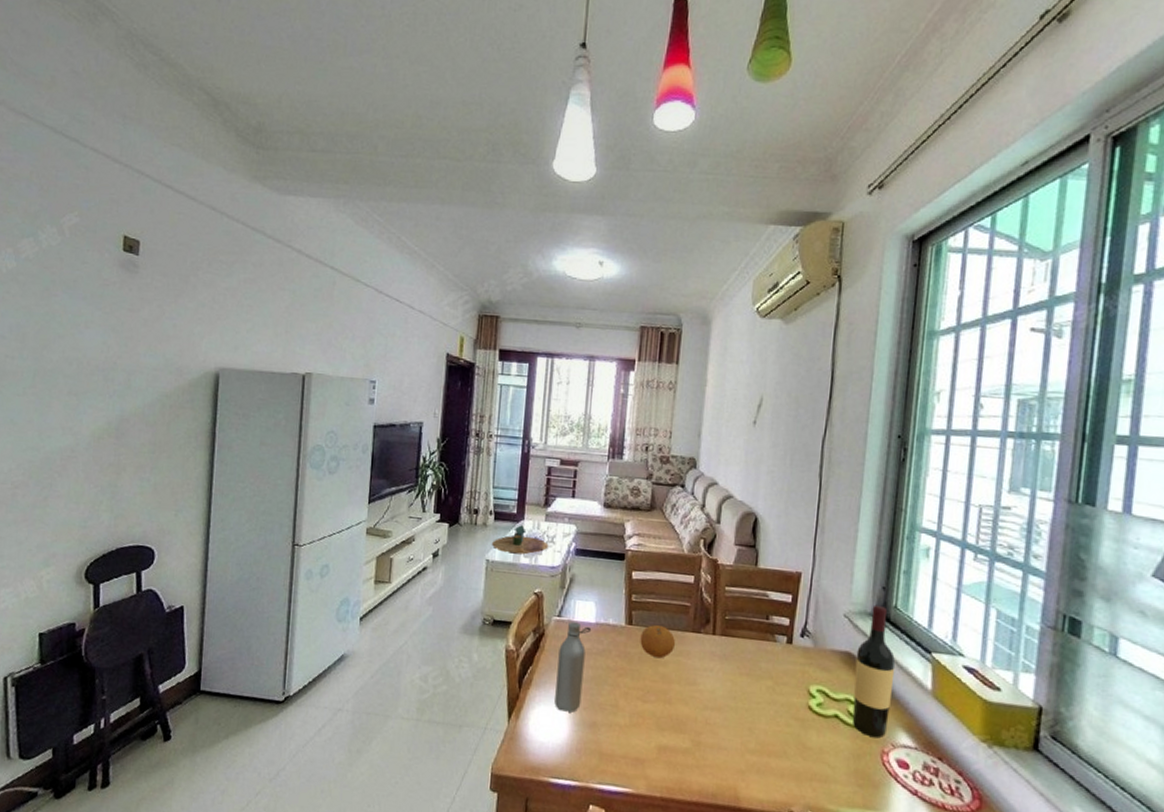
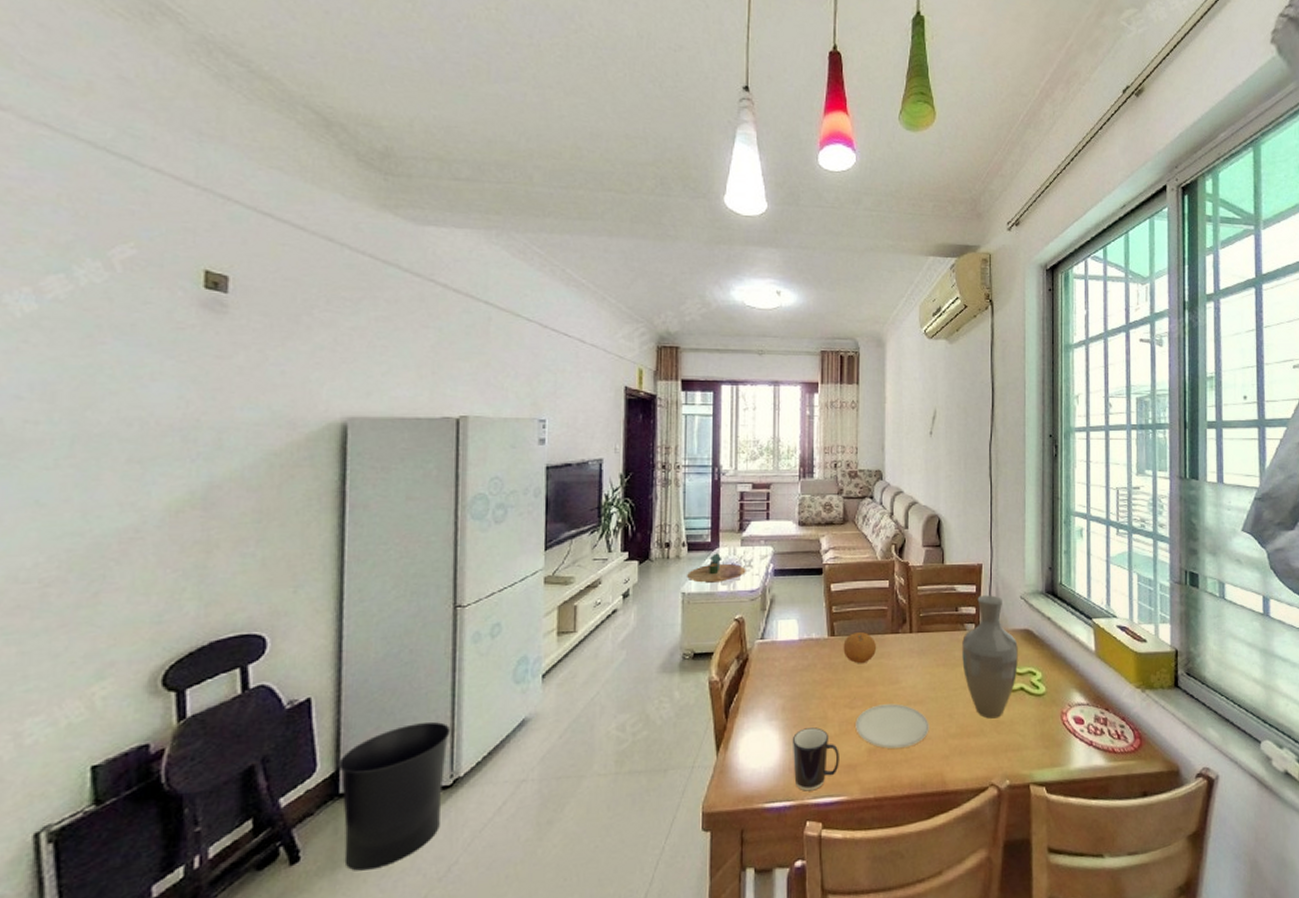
waste bin: none [200,642,285,760] -> present [338,722,451,871]
water bottle: present [554,621,592,713] -> none [764,642,796,734]
mug: none [580,712,628,776] -> present [792,727,839,791]
plate: none [646,703,726,754] -> present [855,703,929,750]
vase: none [768,607,837,743] -> present [961,595,1019,719]
wine bottle: present [852,604,896,738] -> none [1033,584,1065,702]

